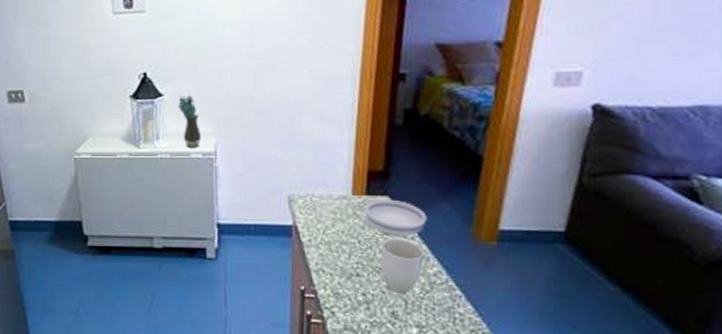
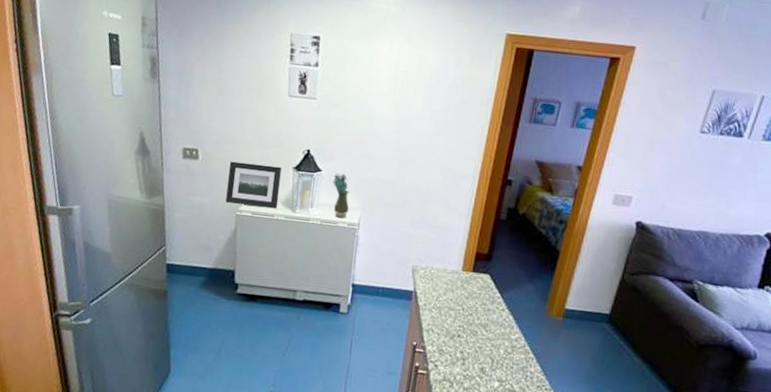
picture frame: none [59,97,119,147] -> present [225,161,282,209]
bowl: present [366,199,427,238] -> none [470,276,515,309]
mug: present [381,237,424,294] -> none [477,307,510,354]

